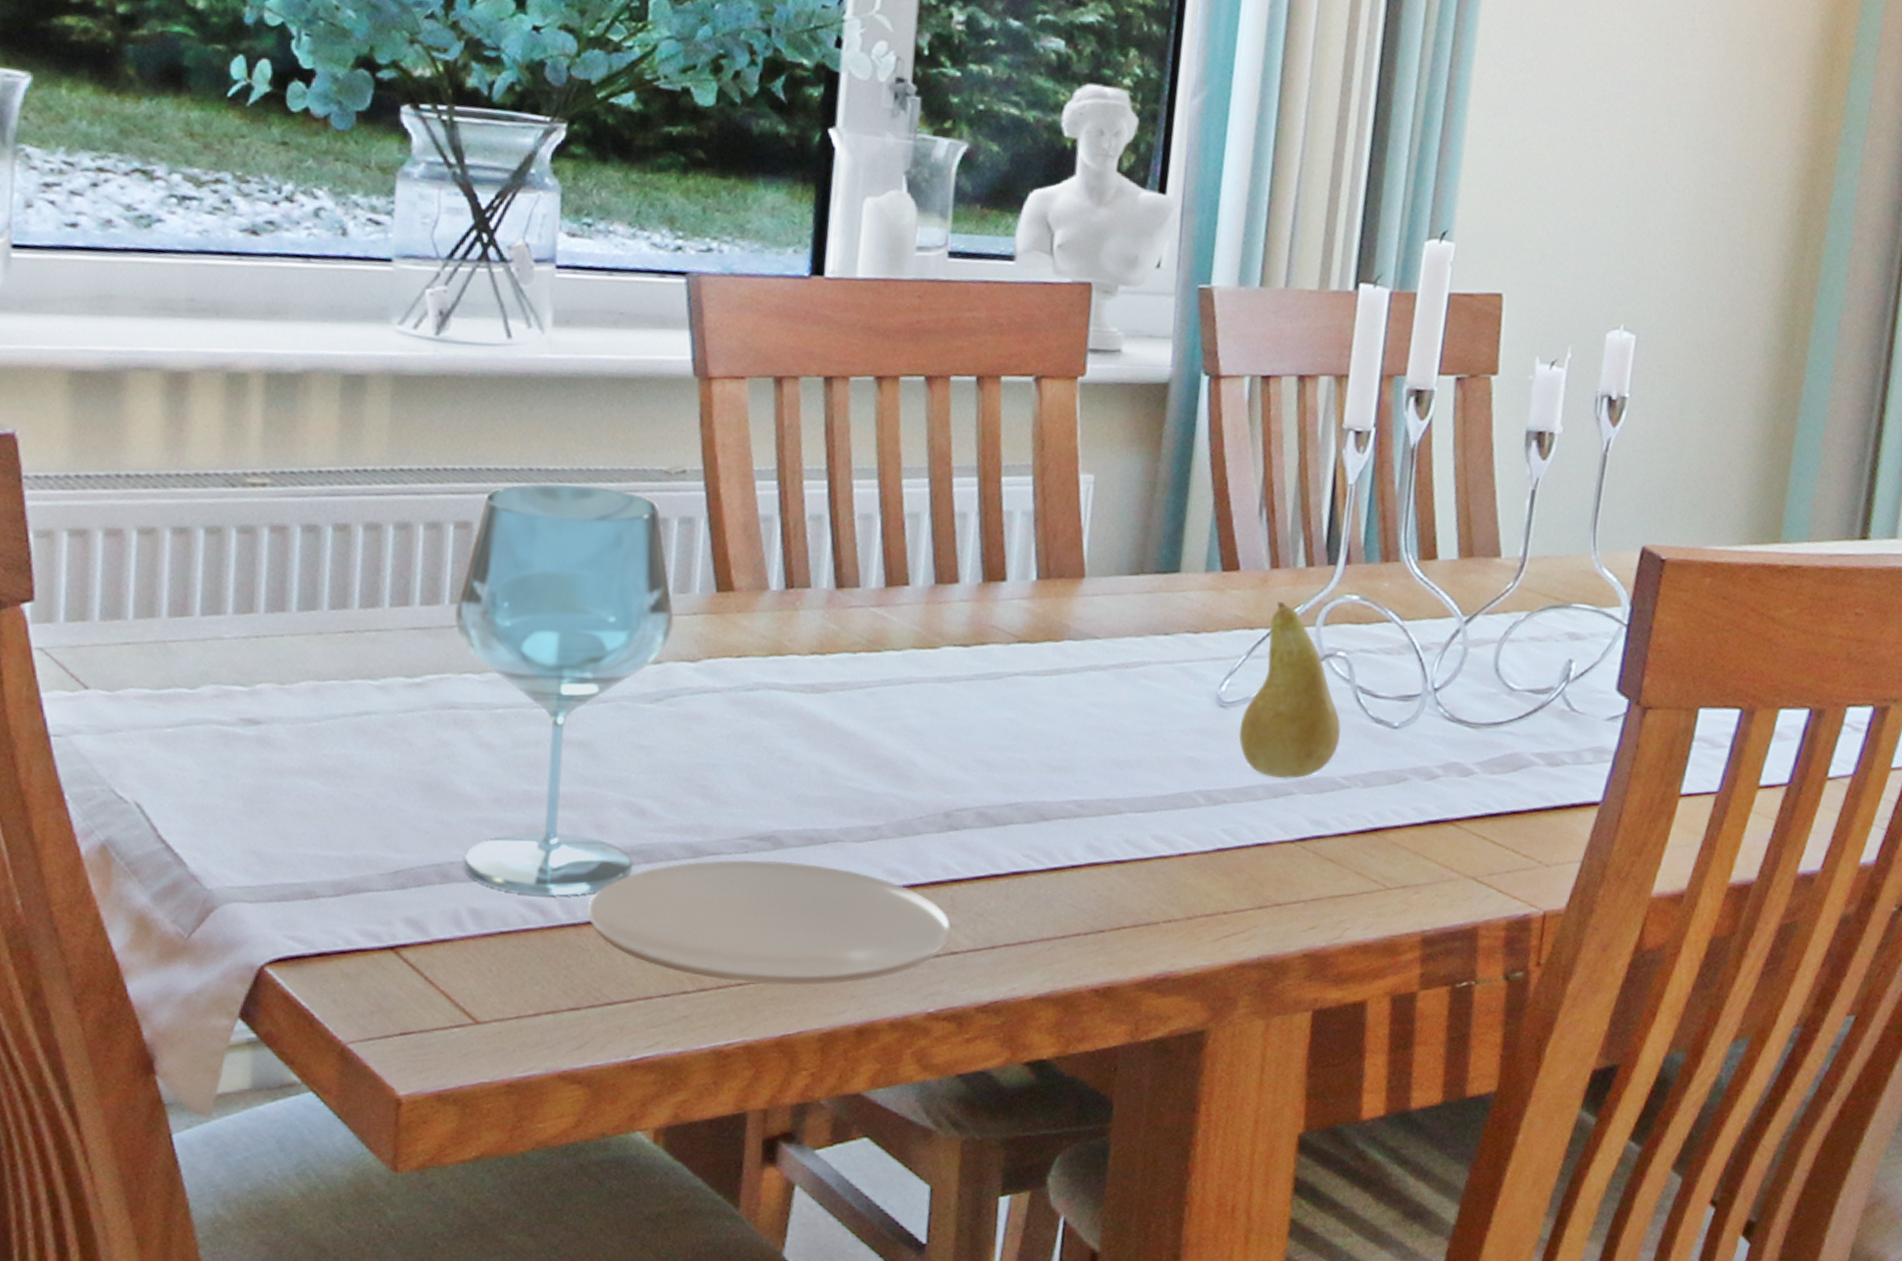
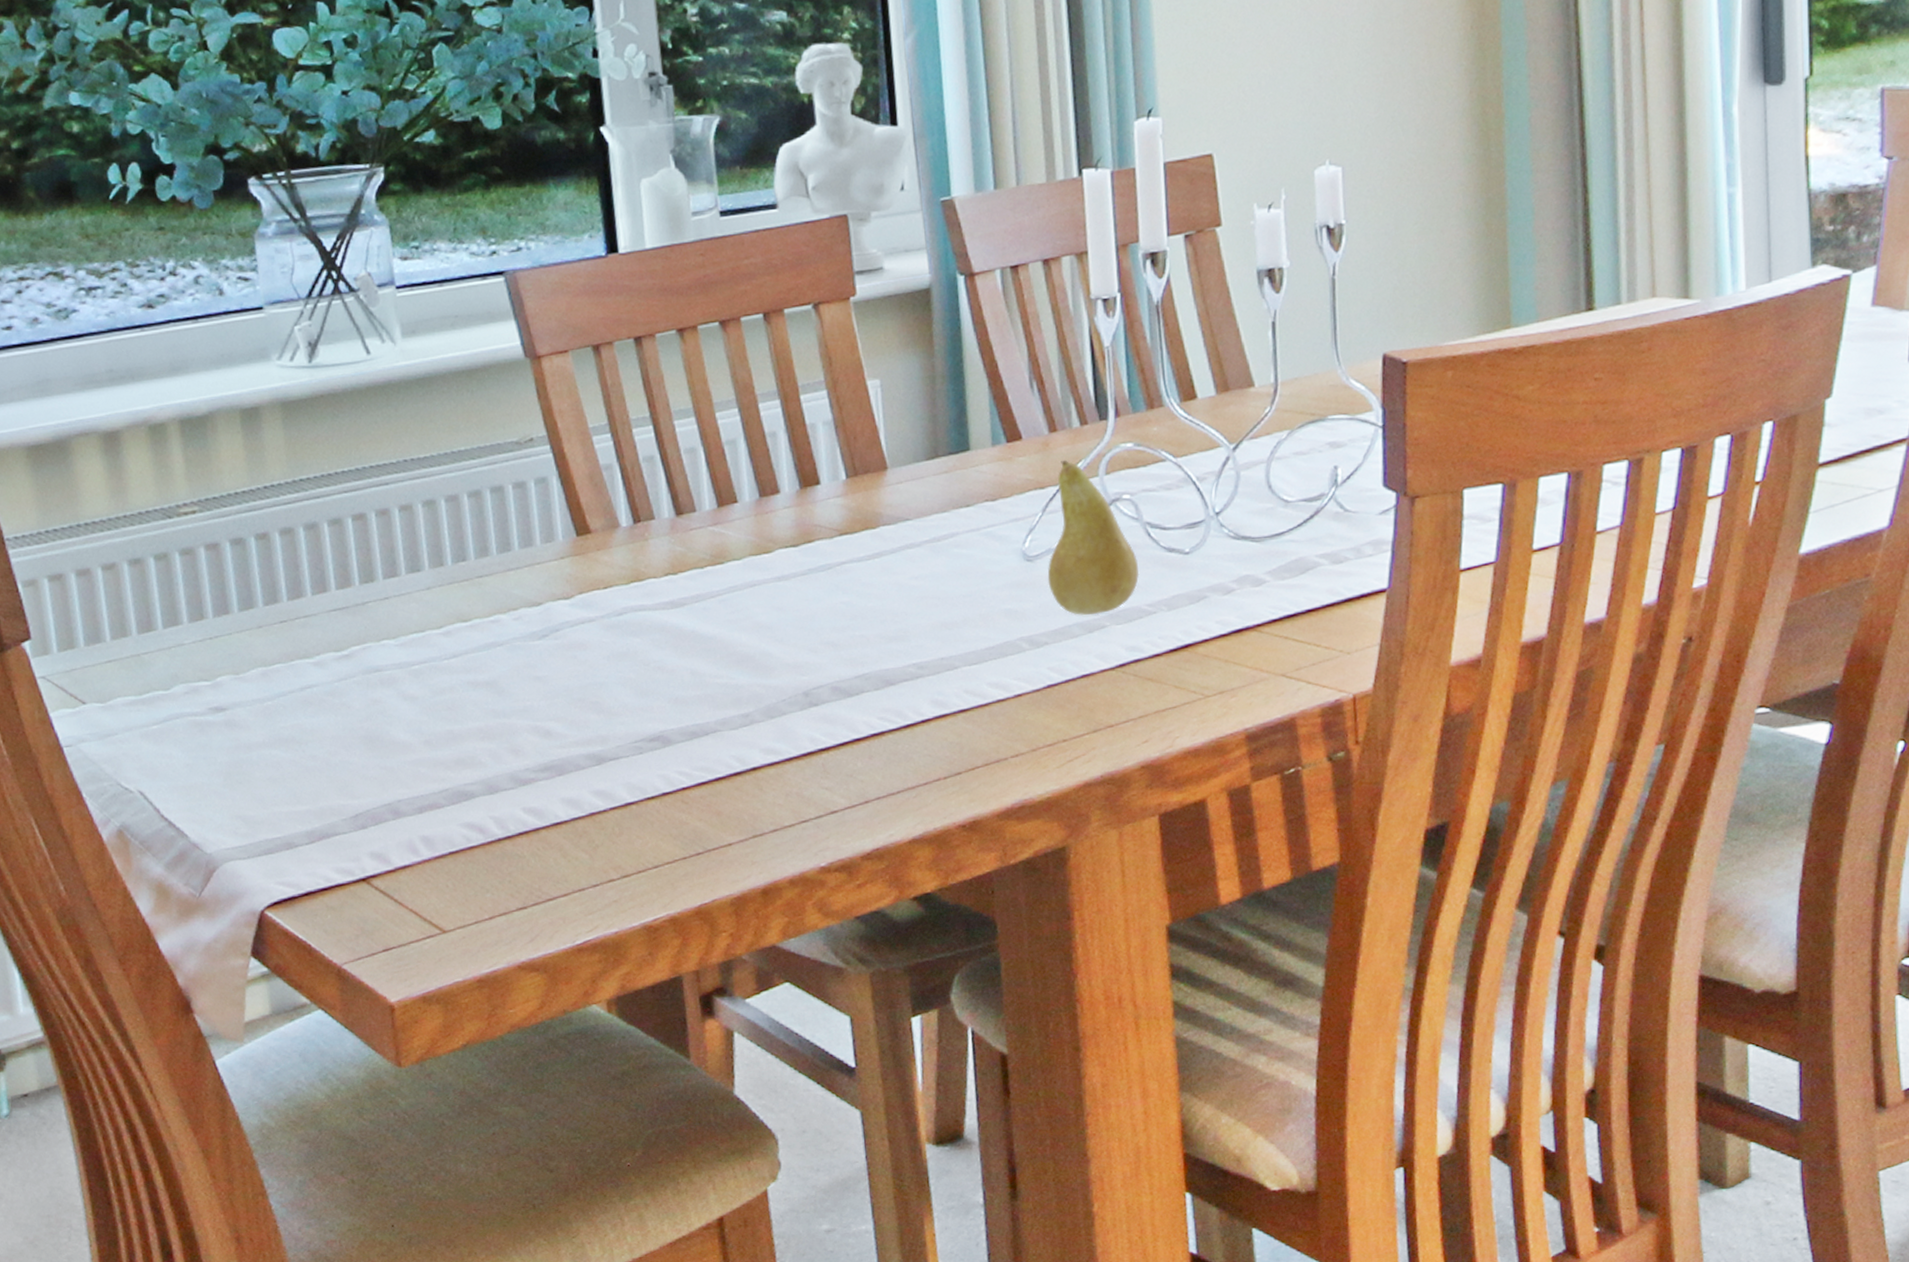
wine glass: present [453,483,675,897] -> none [364,464,549,818]
plate: present [587,859,953,986] -> none [517,754,830,866]

